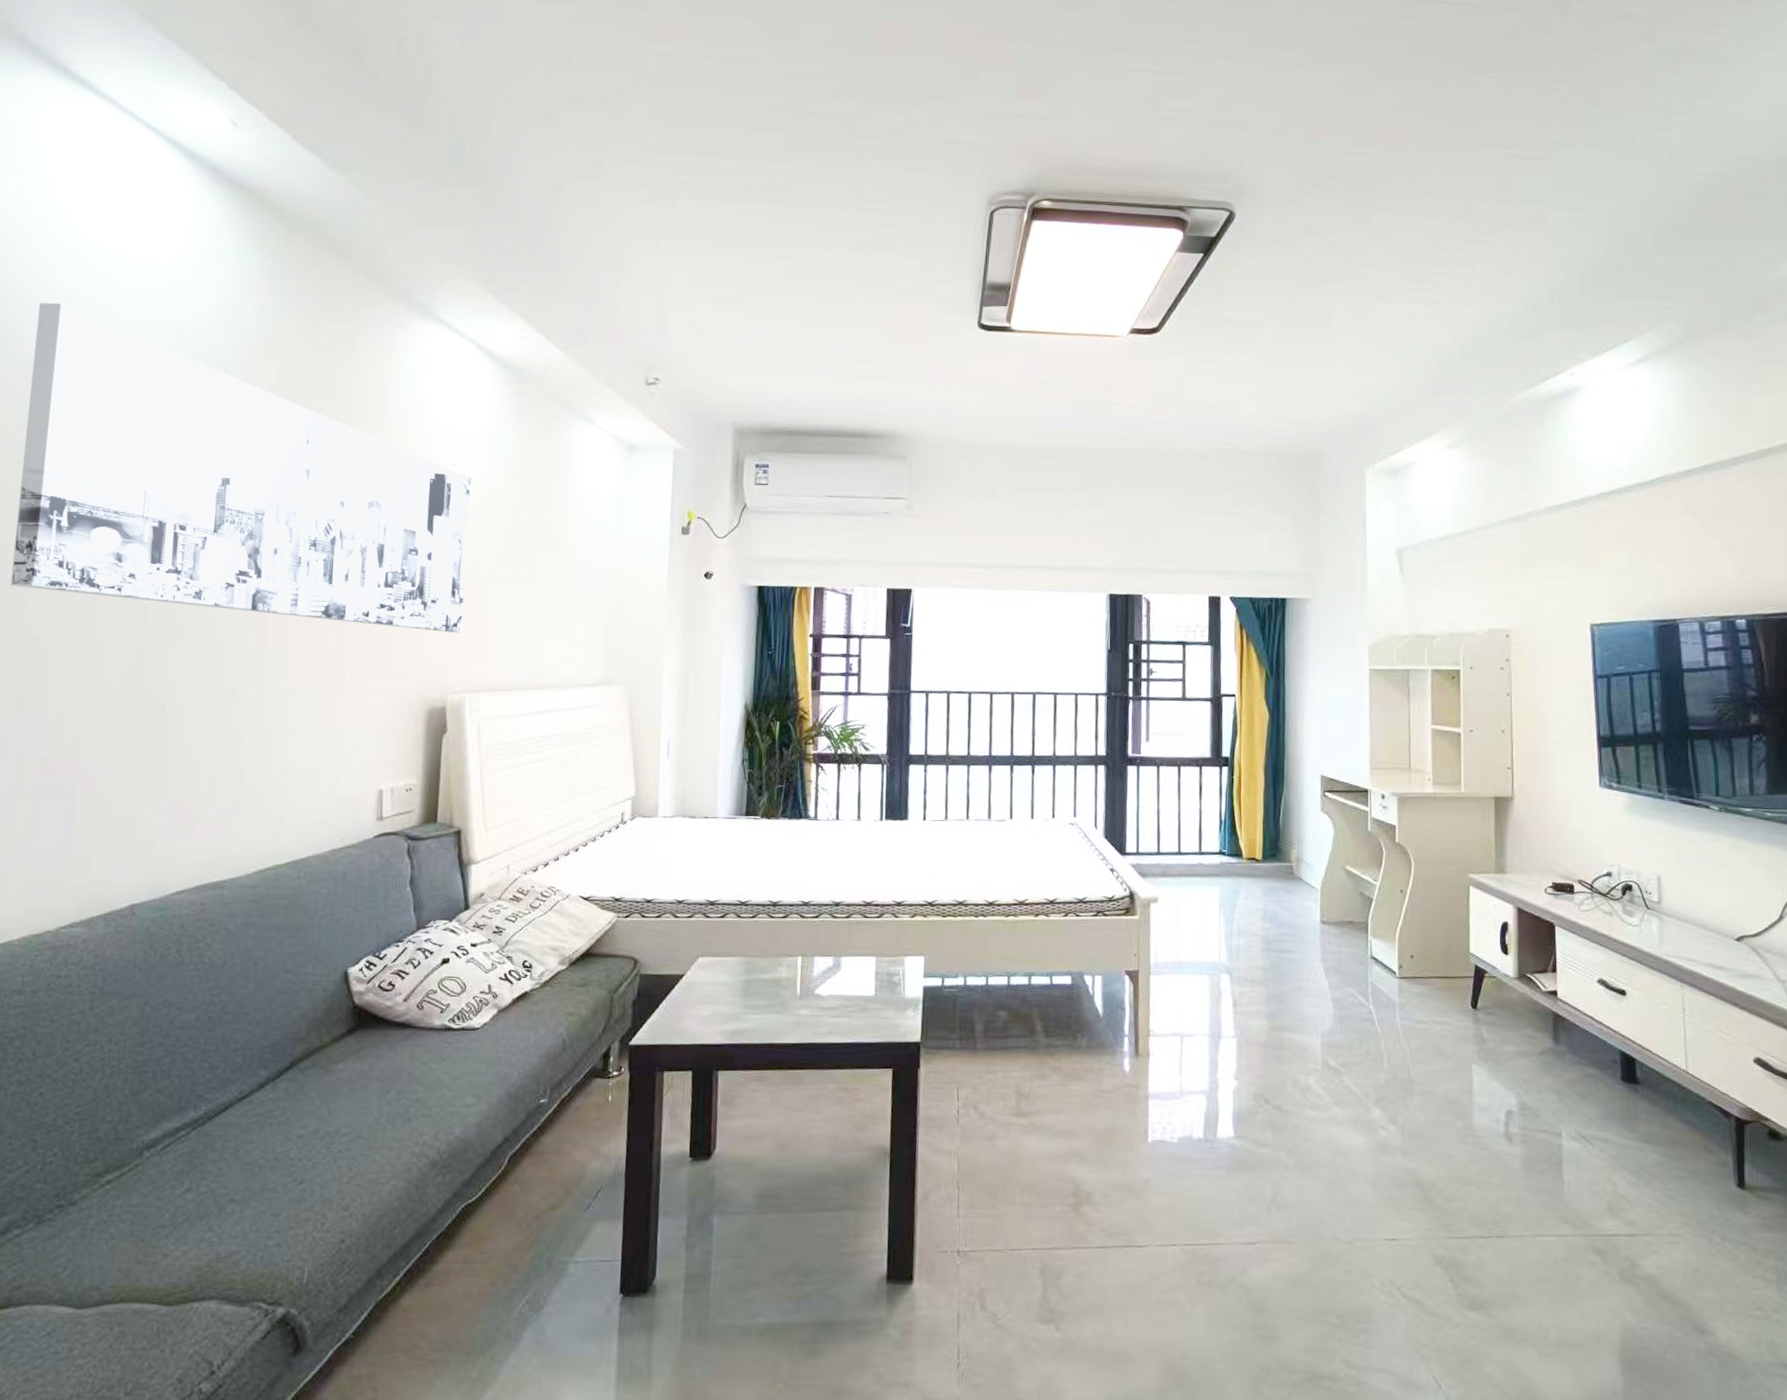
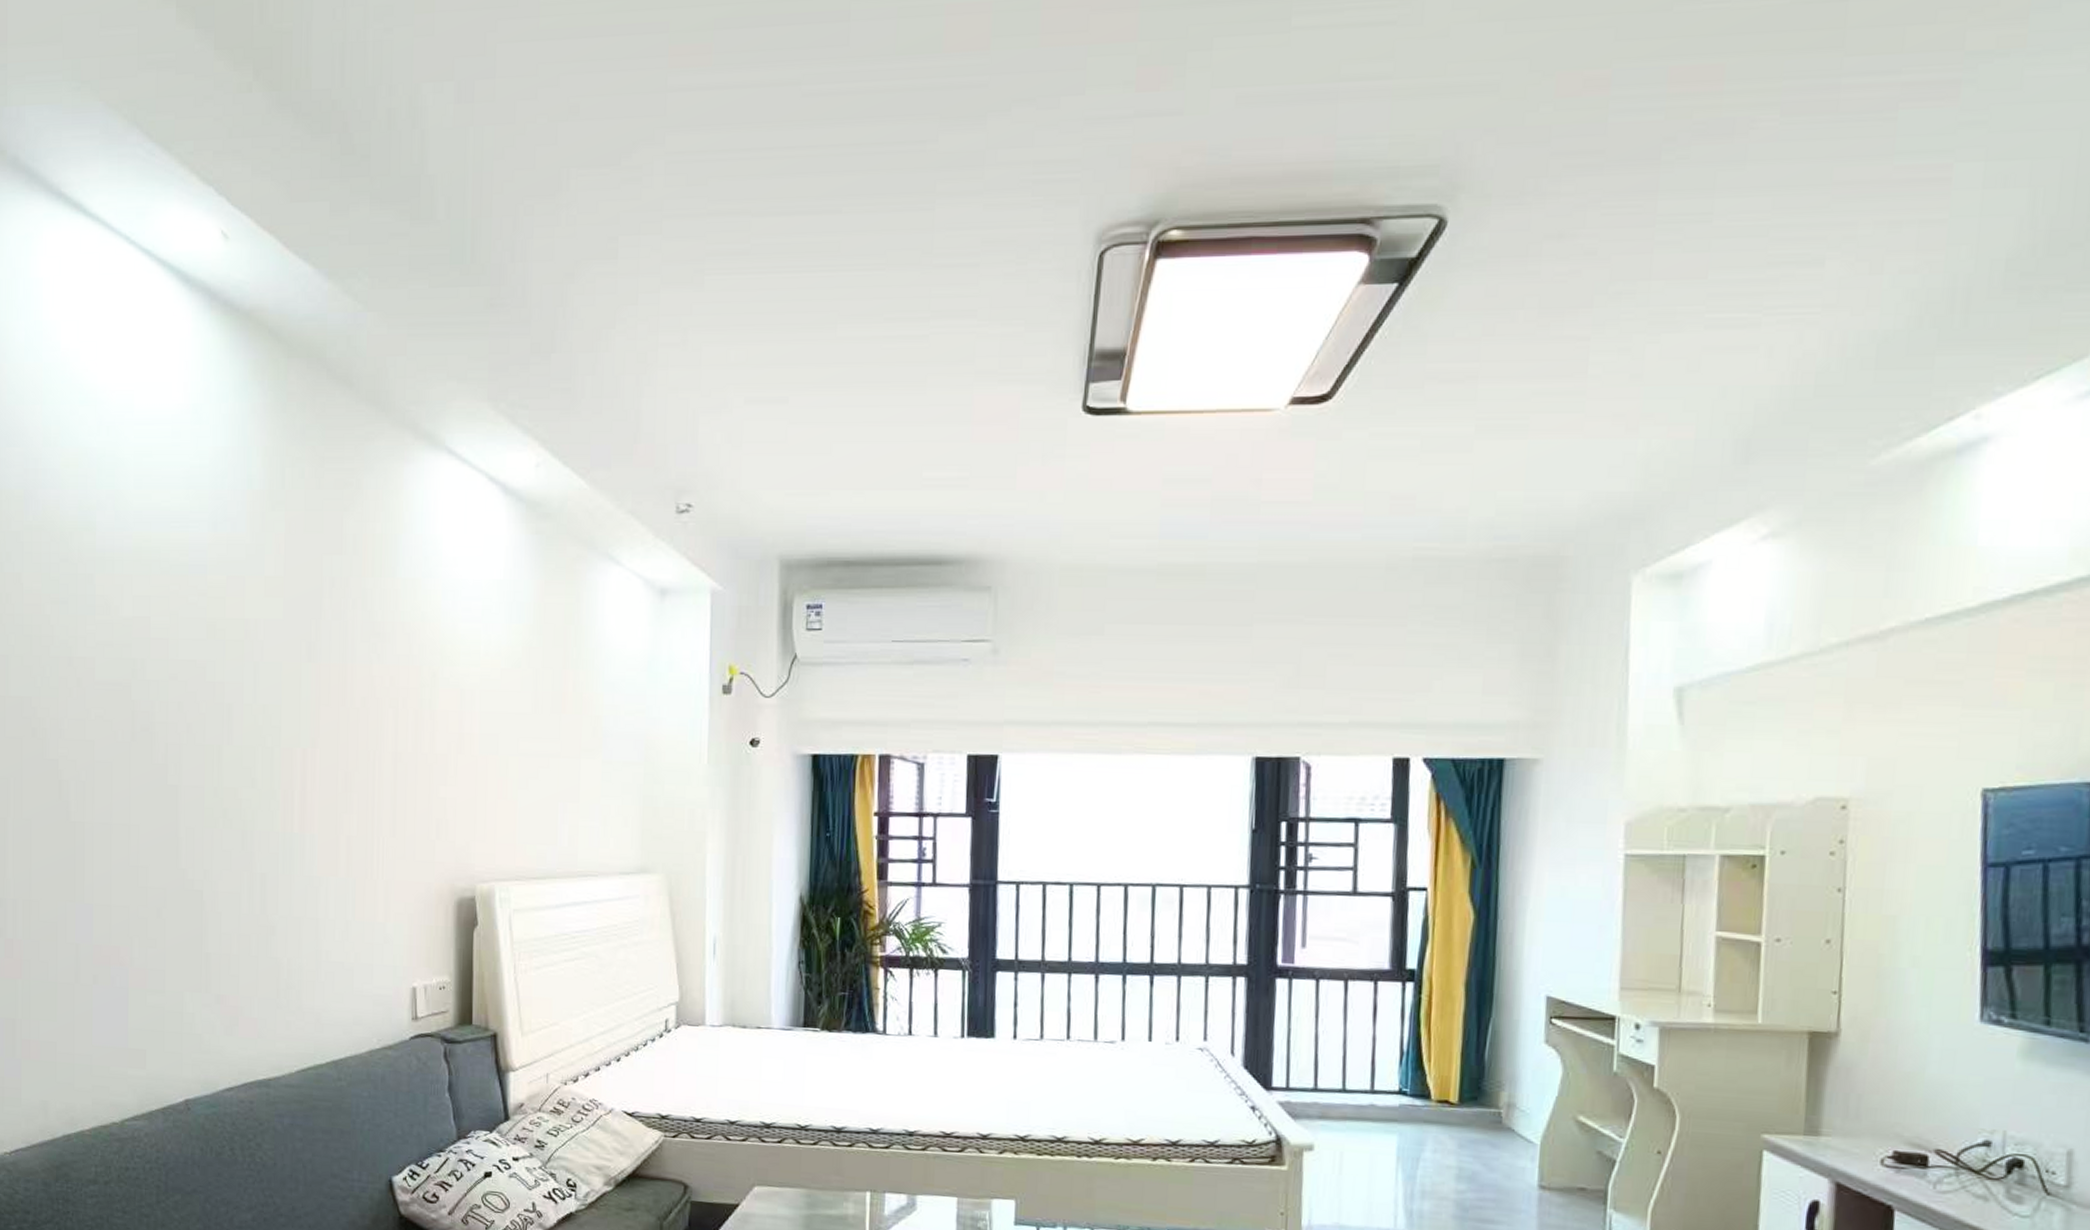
wall art: present [10,302,472,633] -> none [53,459,490,814]

